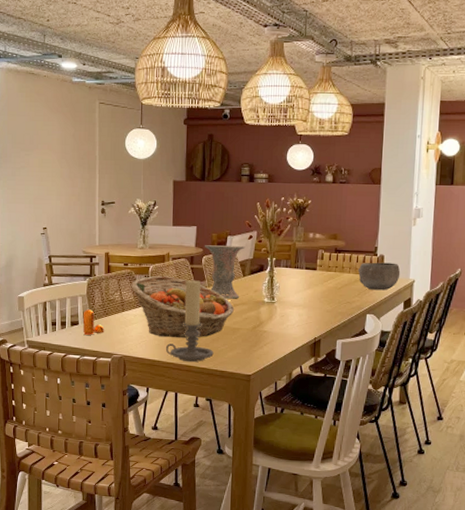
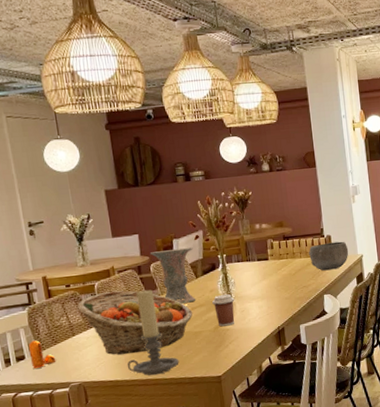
coffee cup: none [255,297,277,328] -> present [212,294,235,327]

